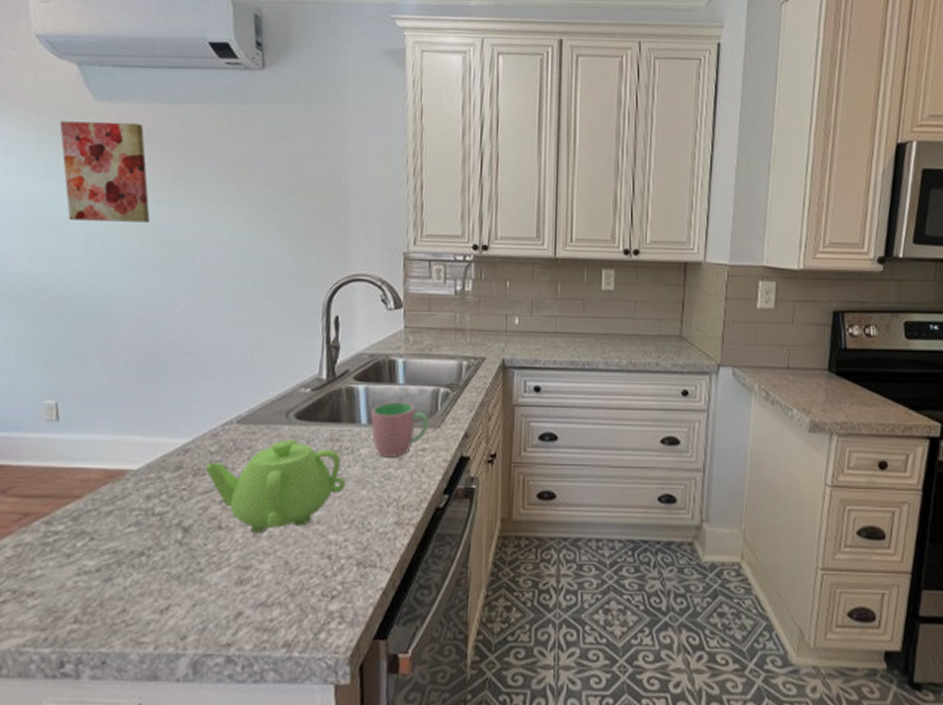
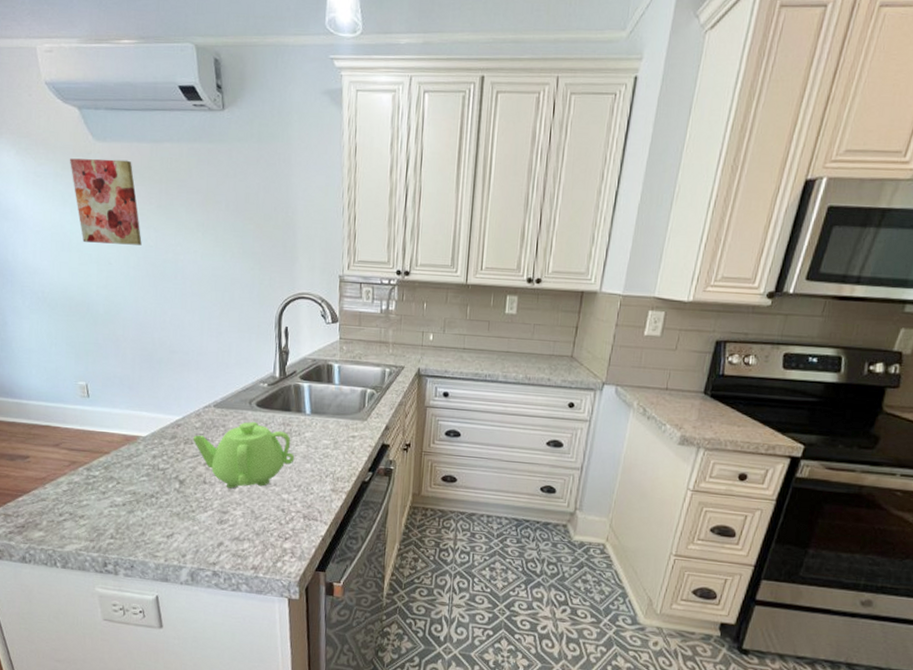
cup: present [370,401,429,458] -> none [313,397,358,441]

